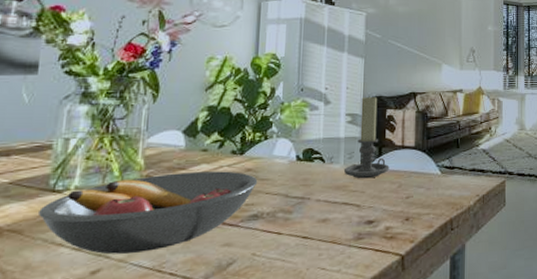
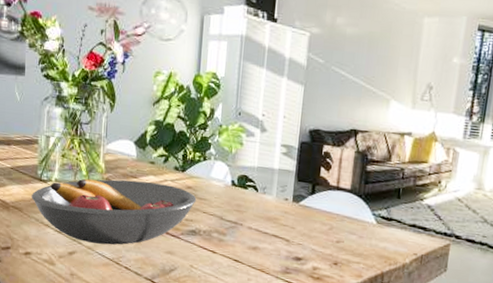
candle holder: present [343,96,389,179] -> none [275,128,322,216]

